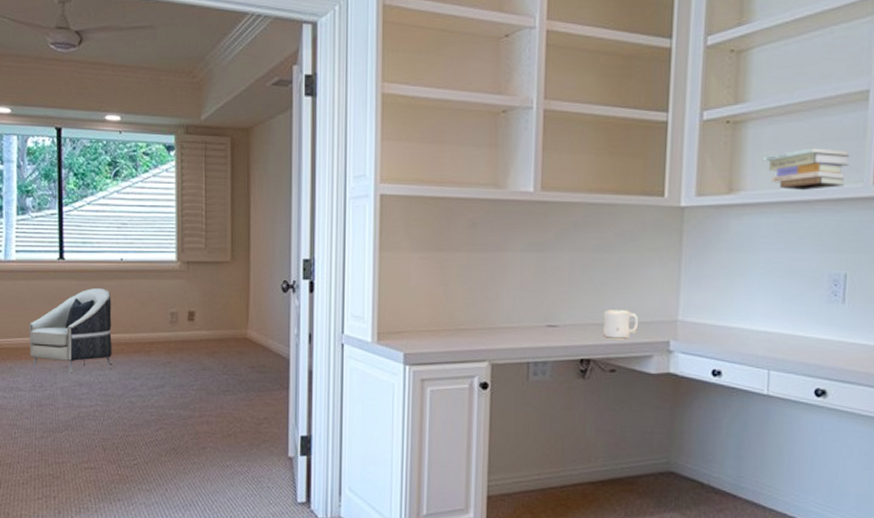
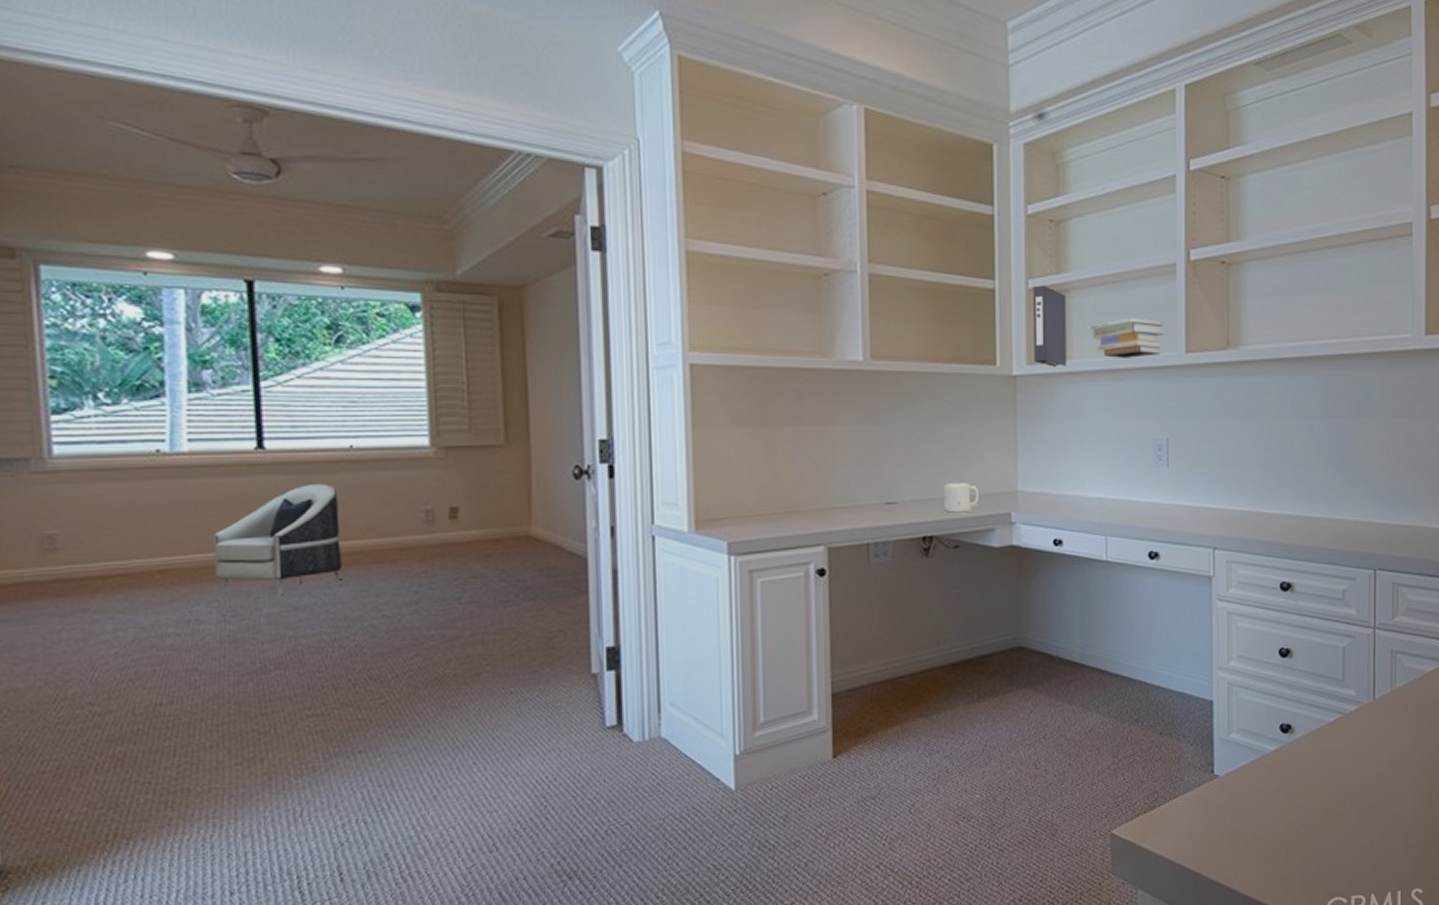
binder: none [704,116,742,198] -> present [1033,285,1067,367]

